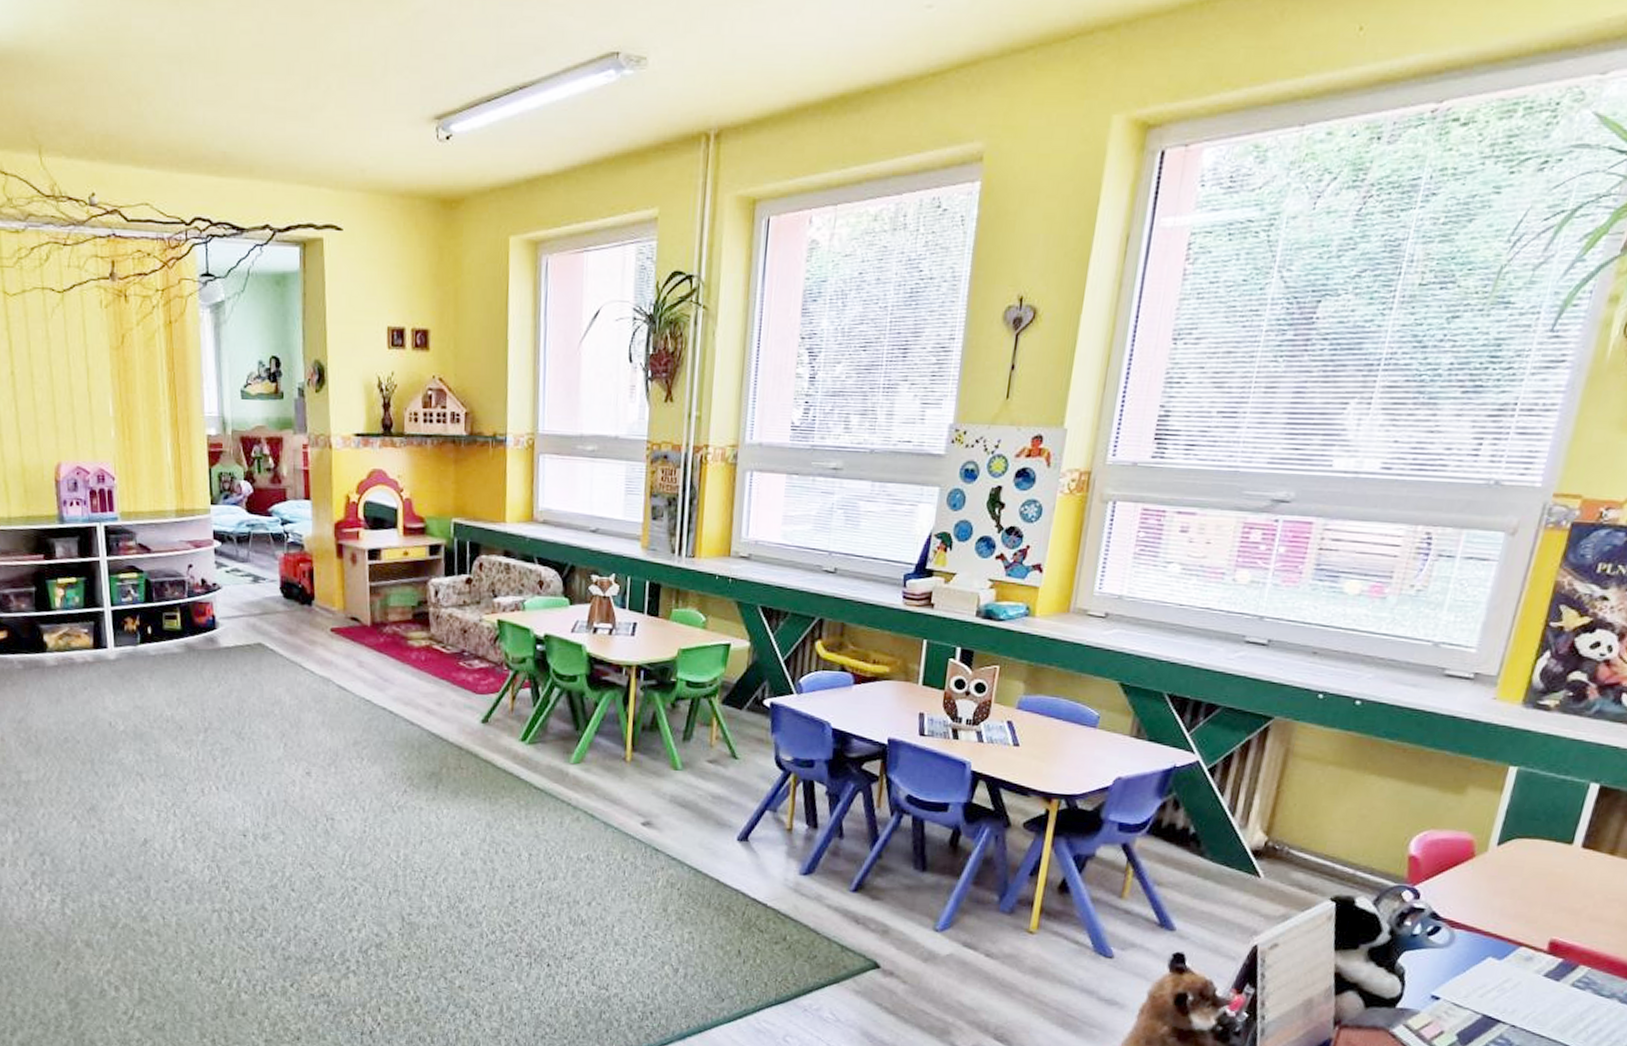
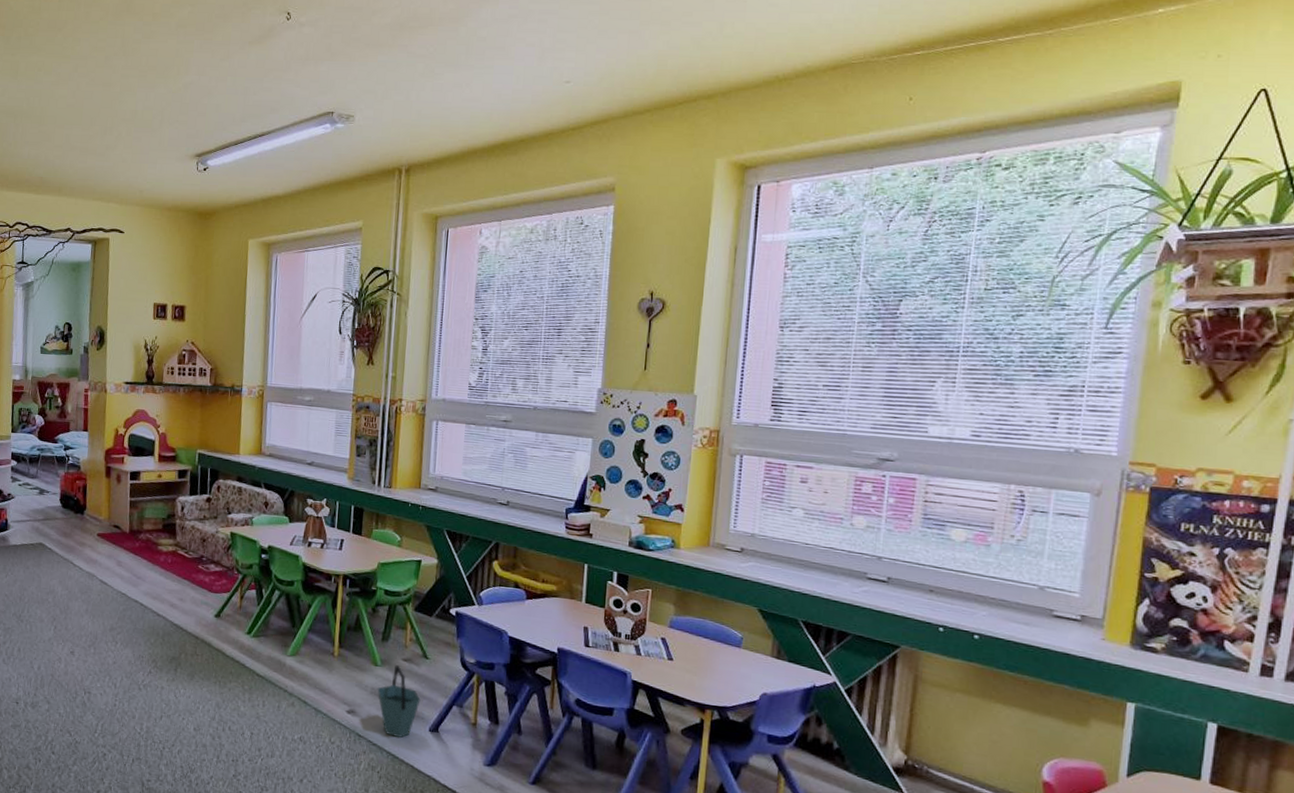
bucket: none [677,768,728,849] -> present [377,665,421,738]

